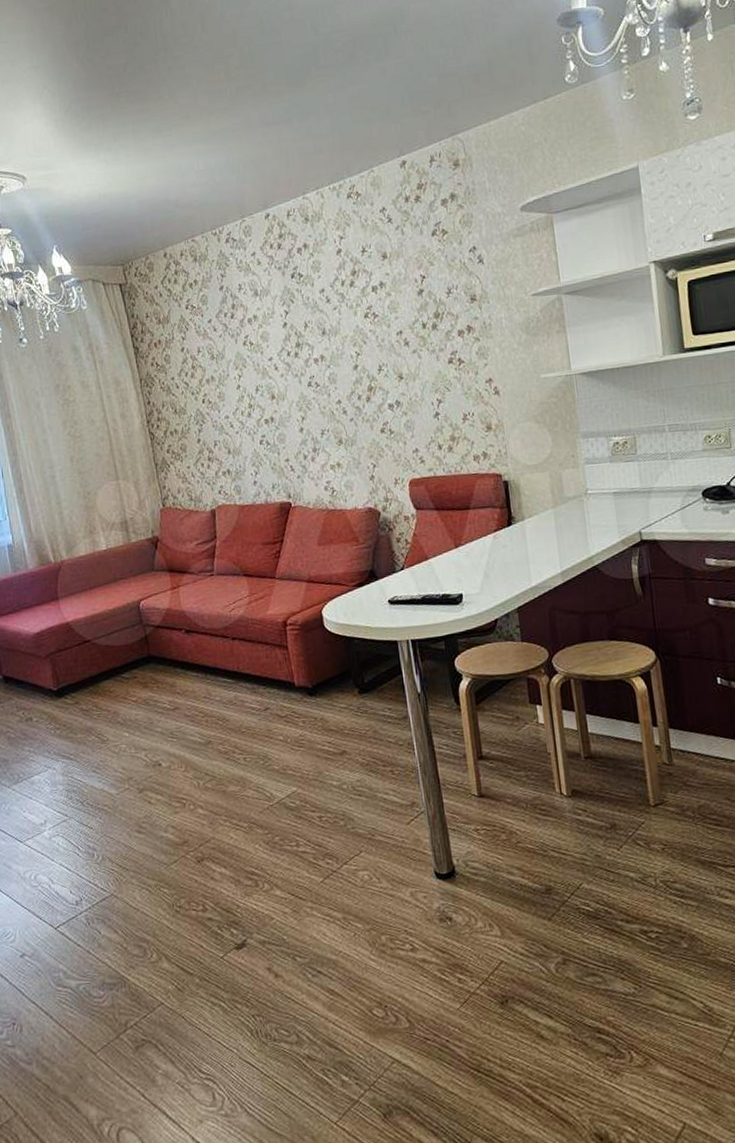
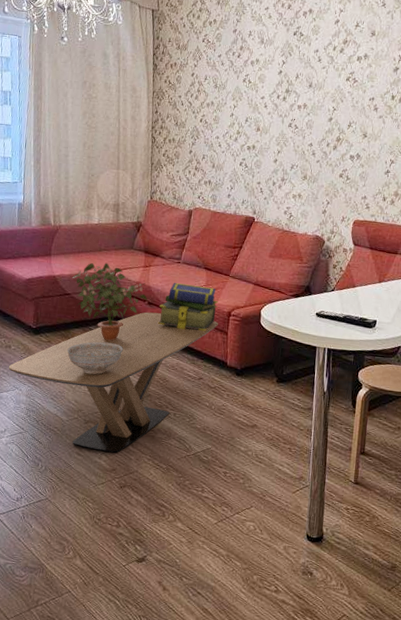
coffee table: none [35,636,274,823] -> present [9,312,218,453]
potted plant: none [89,594,184,687] -> present [72,263,148,341]
decorative bowl: none [100,688,168,733] -> present [67,342,124,375]
stack of books: none [200,597,269,655] -> present [158,283,218,331]

